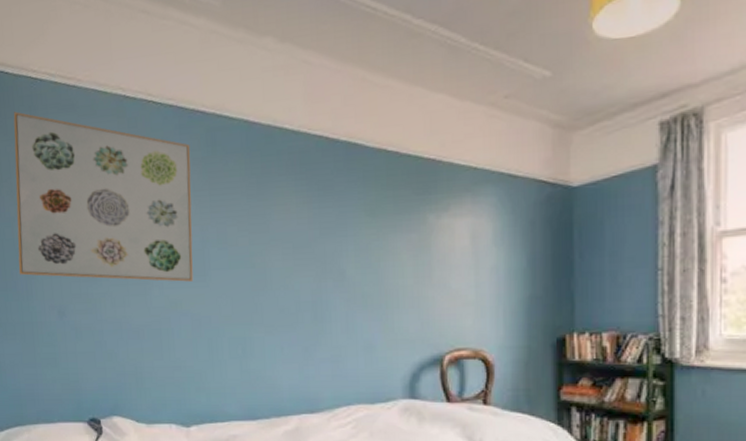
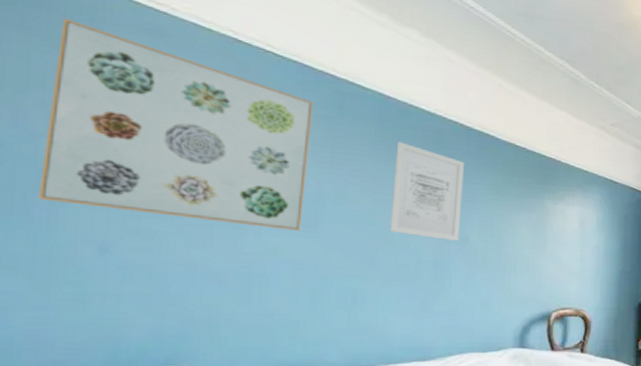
wall art: none [265,171,335,277] -> present [389,142,465,241]

